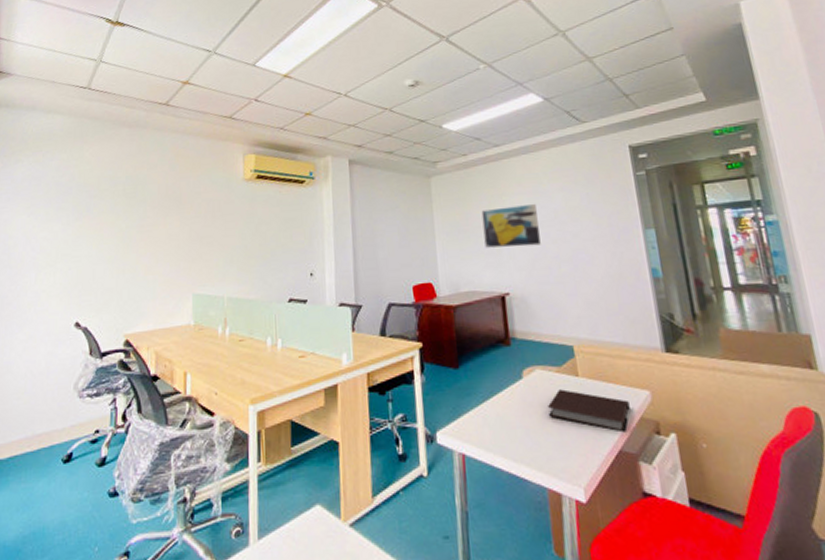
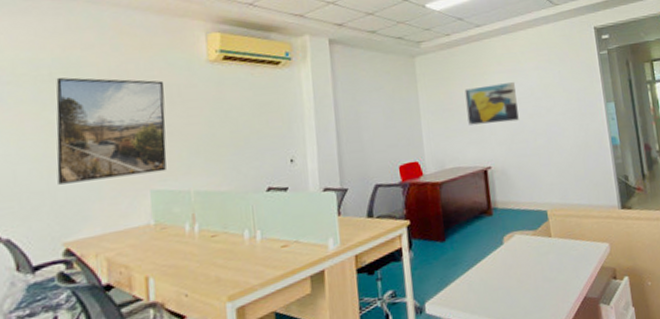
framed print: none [124,192,208,284] -> present [56,77,167,185]
notebook: present [548,389,630,433] -> none [525,250,593,282]

